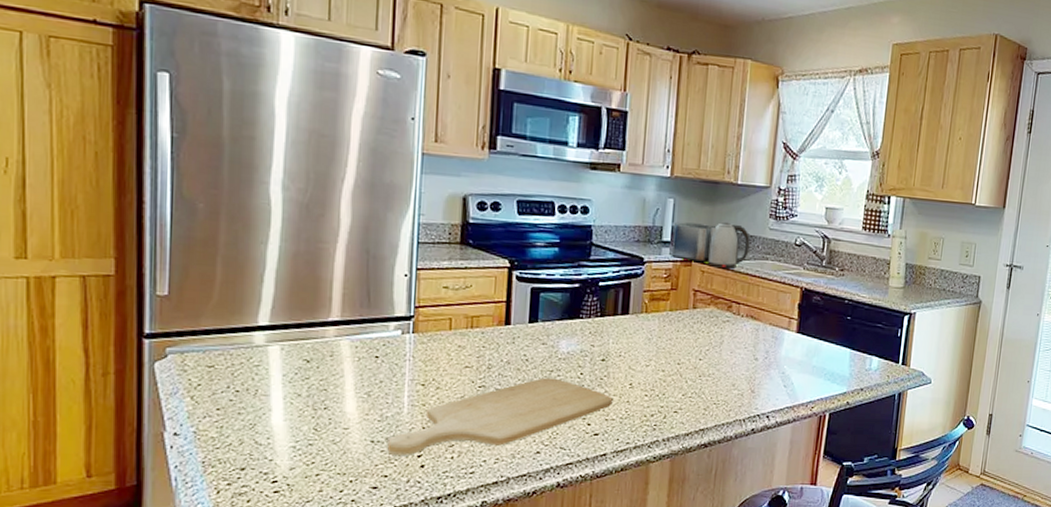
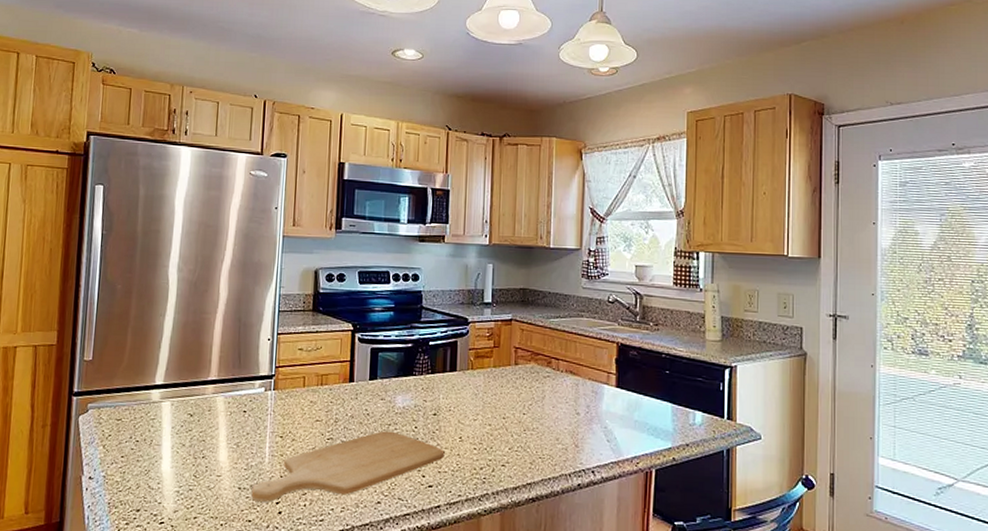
toaster: present [672,222,717,263] -> none [492,285,533,322]
kettle: present [708,221,751,270] -> none [526,282,565,327]

